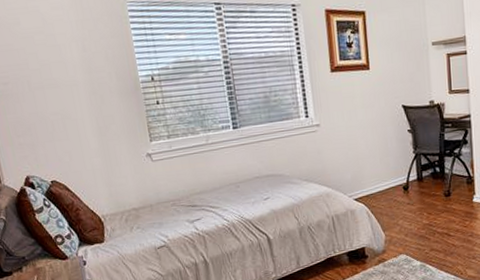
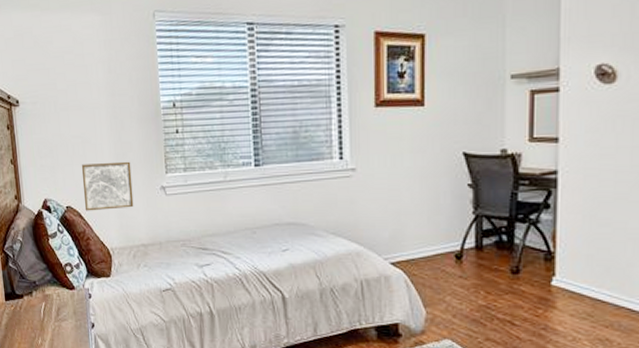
wall art: none [63,133,122,184] -> present [81,161,134,211]

